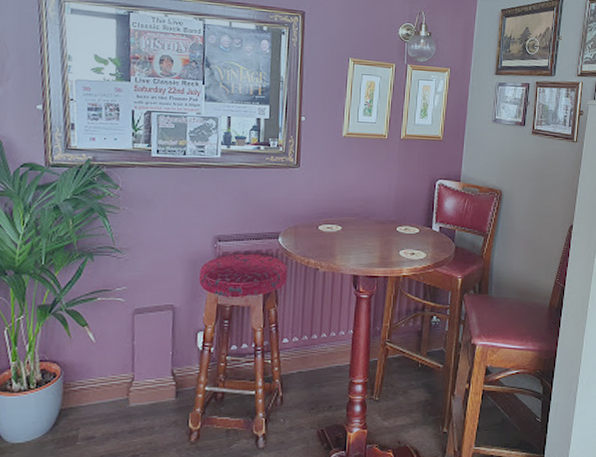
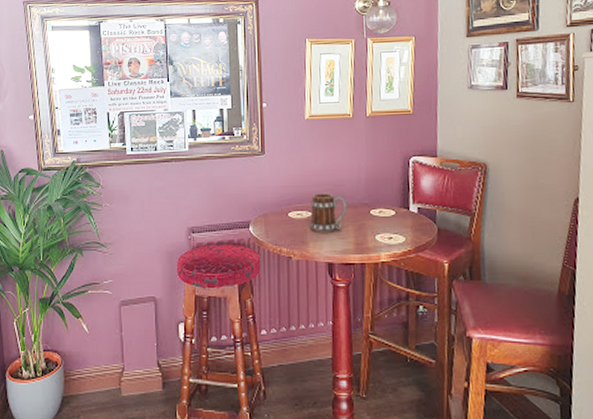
beer mug: none [339,208,376,247] -> present [310,193,348,233]

